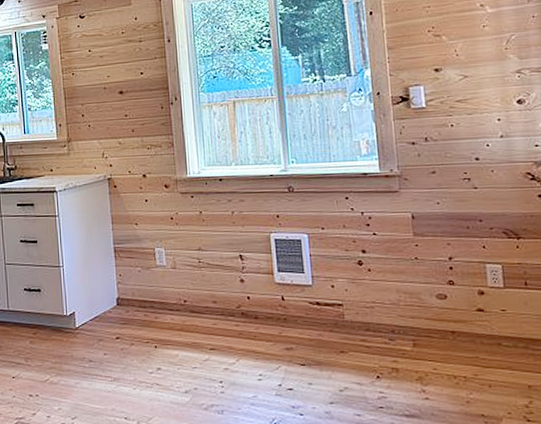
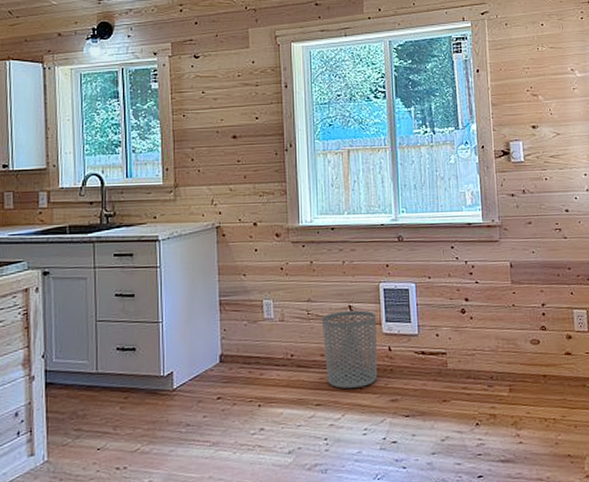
waste bin: none [212,260,271,335] -> present [321,310,378,389]

